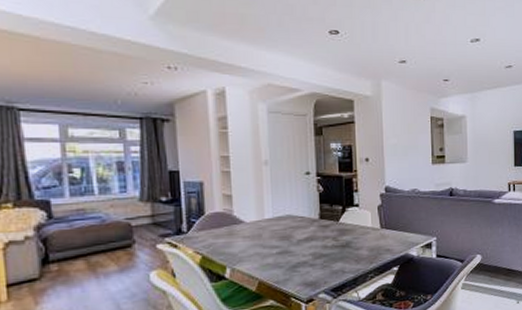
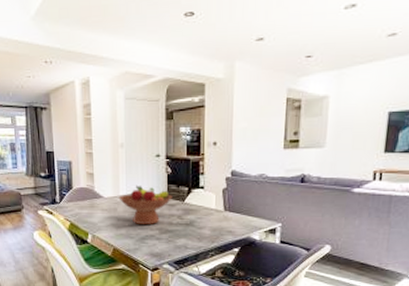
fruit bowl: none [263,206,326,251] -> present [118,185,173,224]

